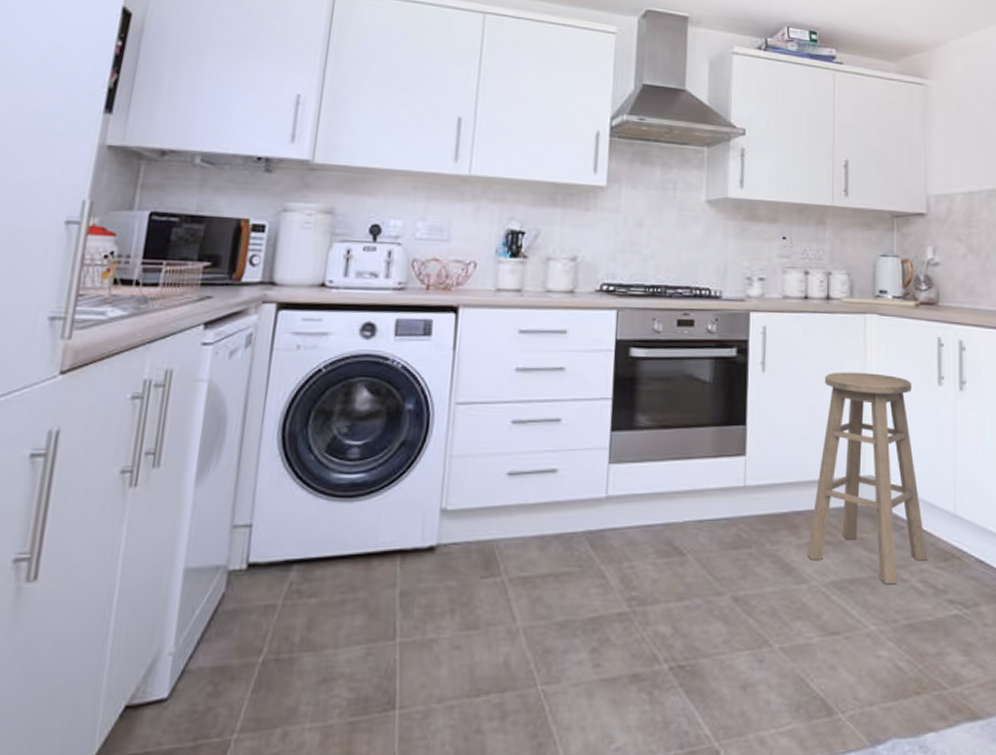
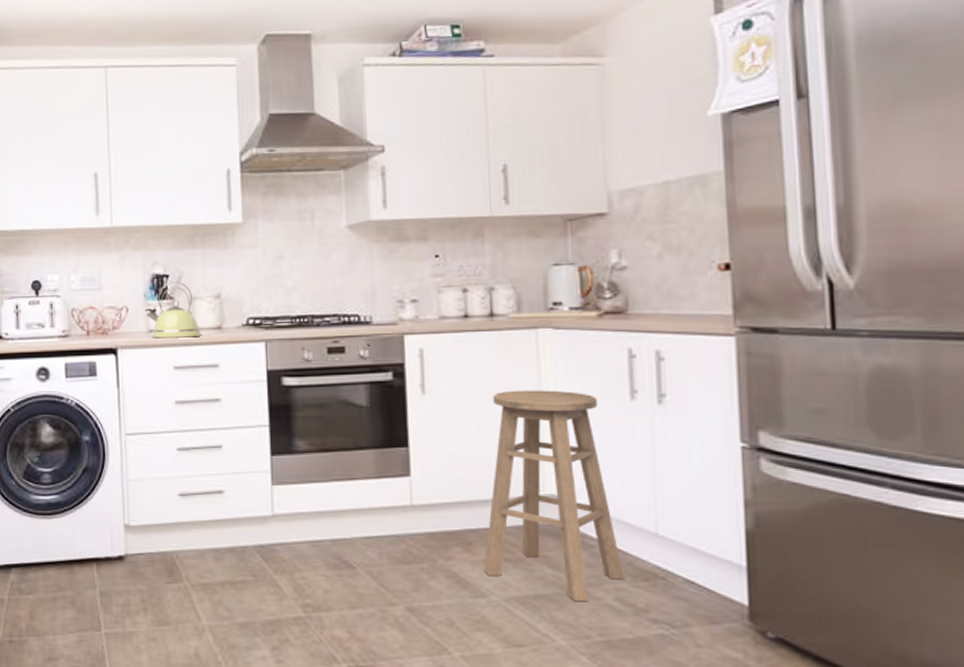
kettle: none [494,238,552,301] -> present [145,280,201,338]

